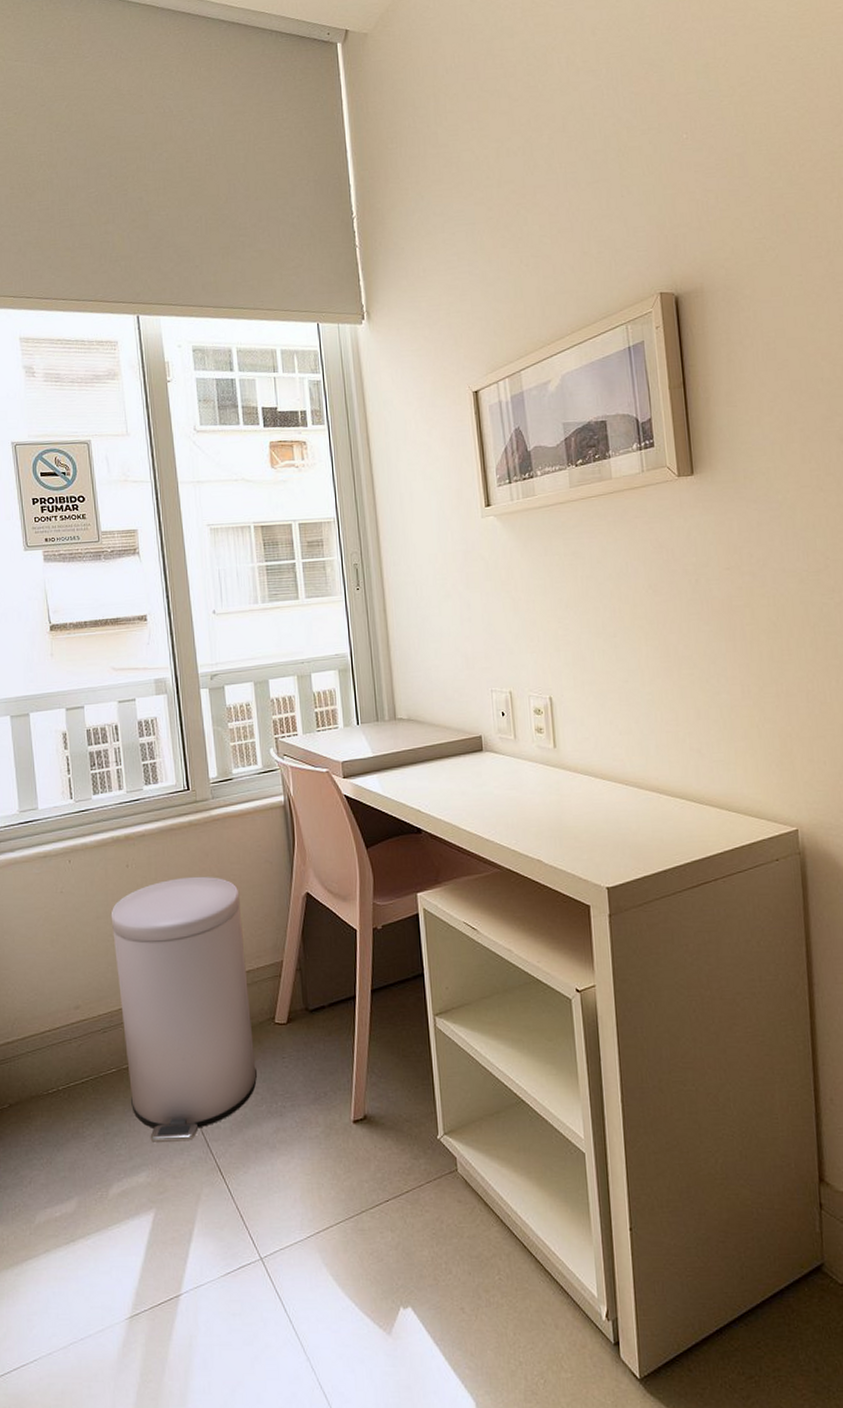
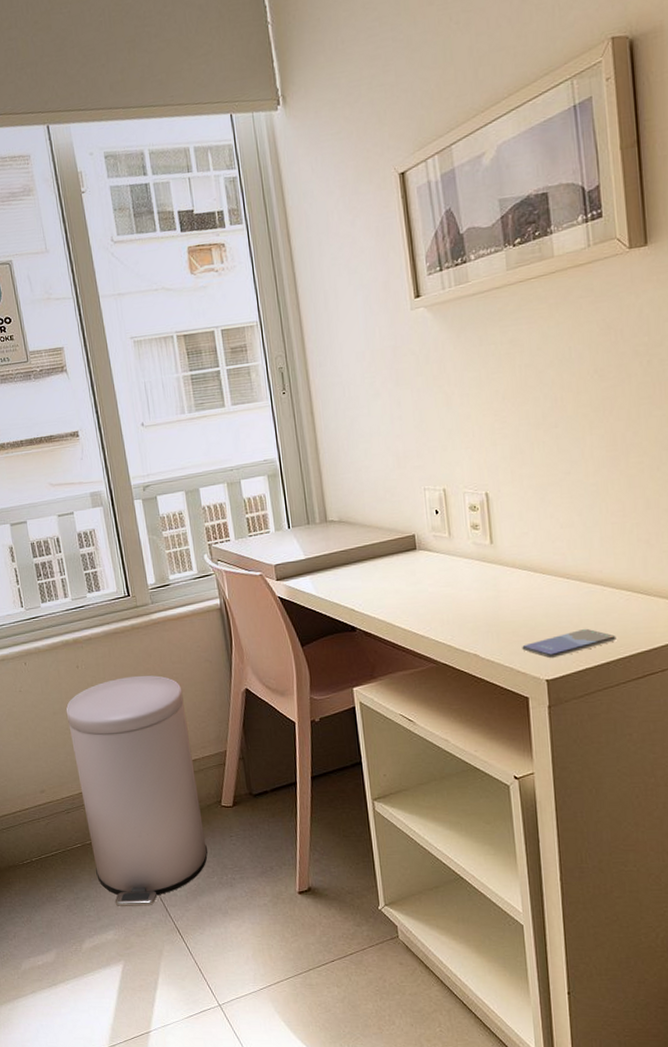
smartphone: none [584,835,672,866] -> present [522,628,617,659]

